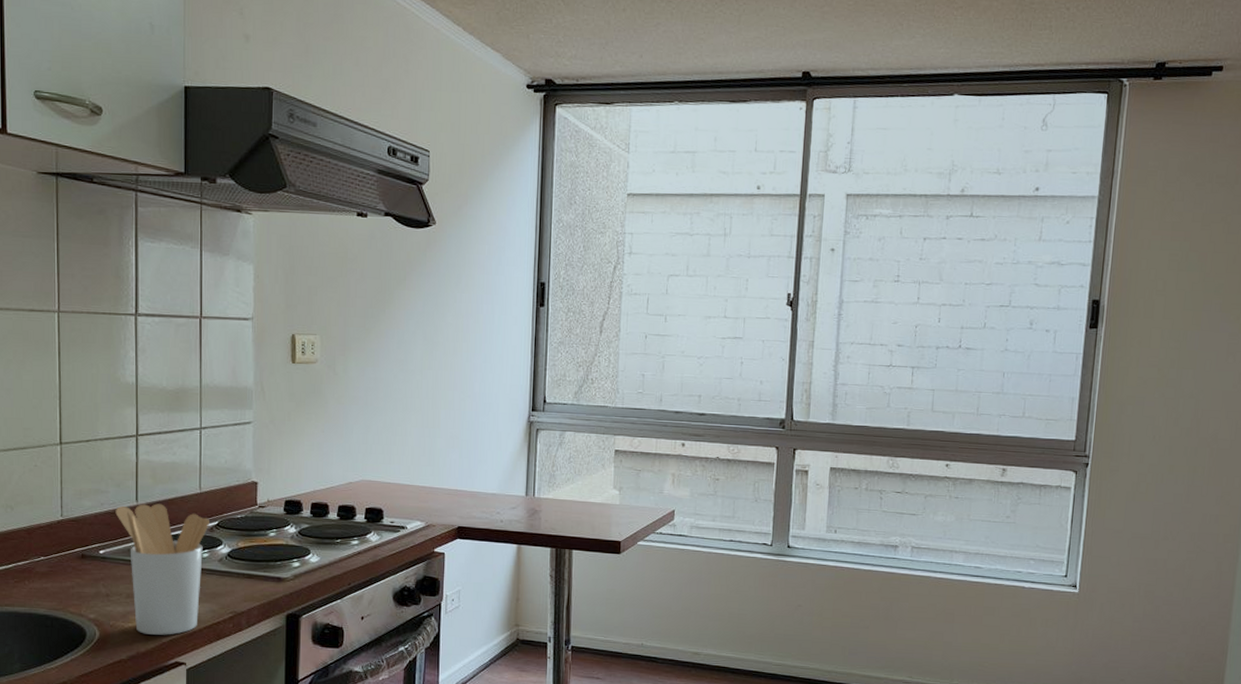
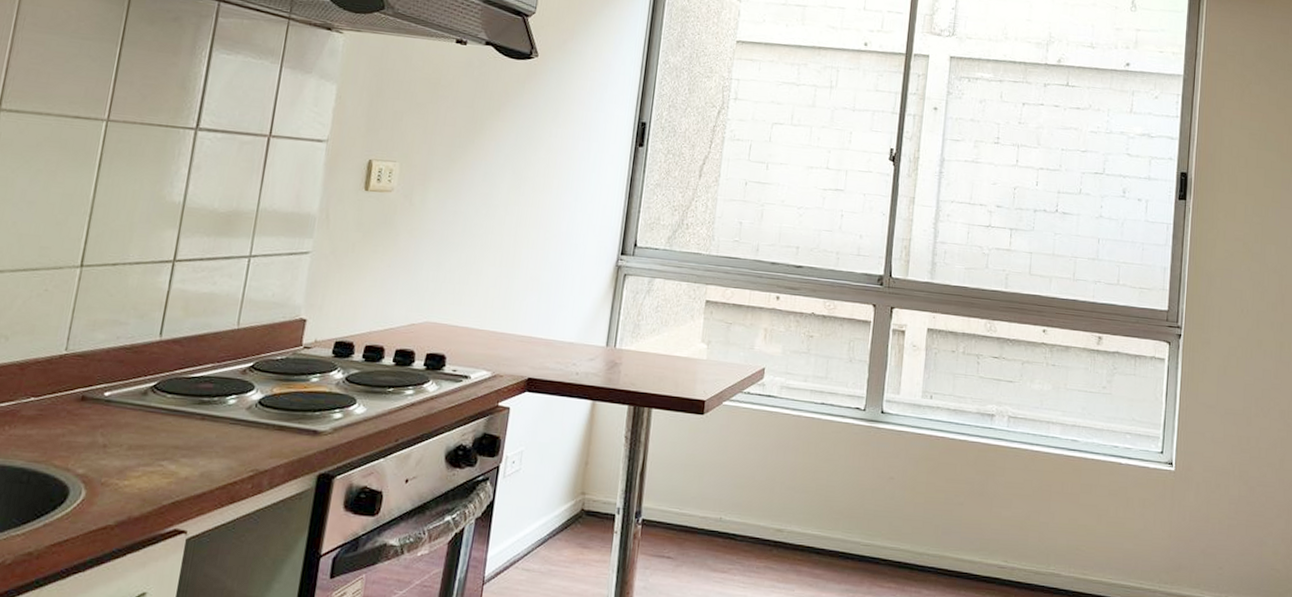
utensil holder: present [115,503,209,635] -> none [132,339,243,497]

